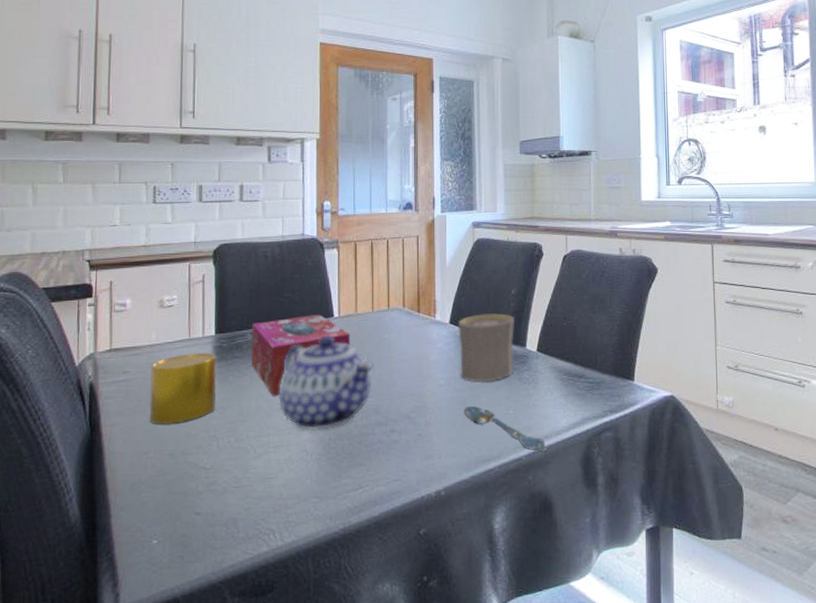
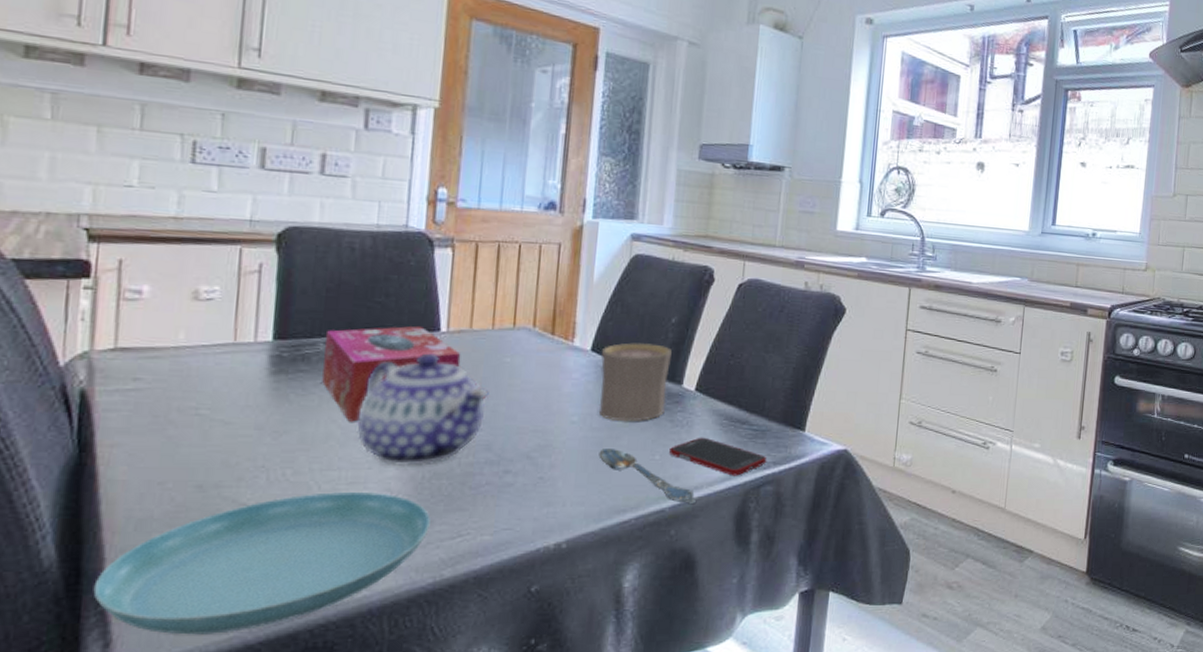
saucer: none [104,452,338,576] -> present [93,491,431,635]
cup: present [149,353,217,425] -> none [169,362,273,450]
cell phone: none [521,391,603,425] -> present [669,437,766,476]

